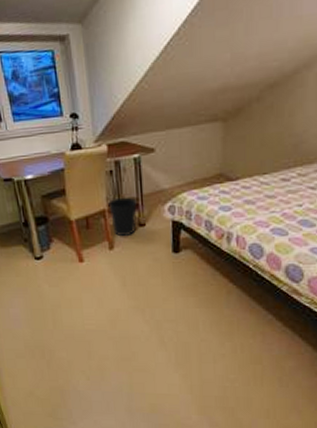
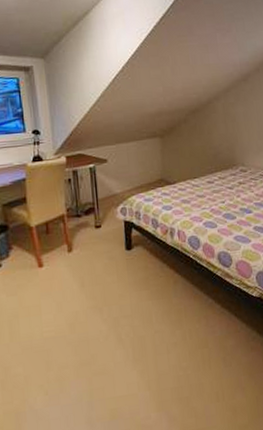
wastebasket: present [108,197,137,237] -> none [67,202,93,239]

